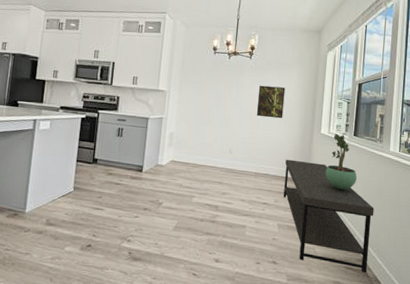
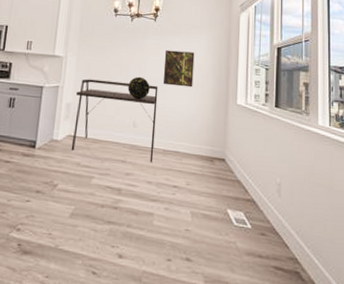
desk: none [174,111,252,184] -> present [71,79,159,163]
decorative globe: none [225,109,245,129] -> present [127,76,150,99]
storage bench: present [283,159,374,273] -> none [197,134,305,275]
potted plant: present [325,134,357,190] -> none [244,105,281,171]

